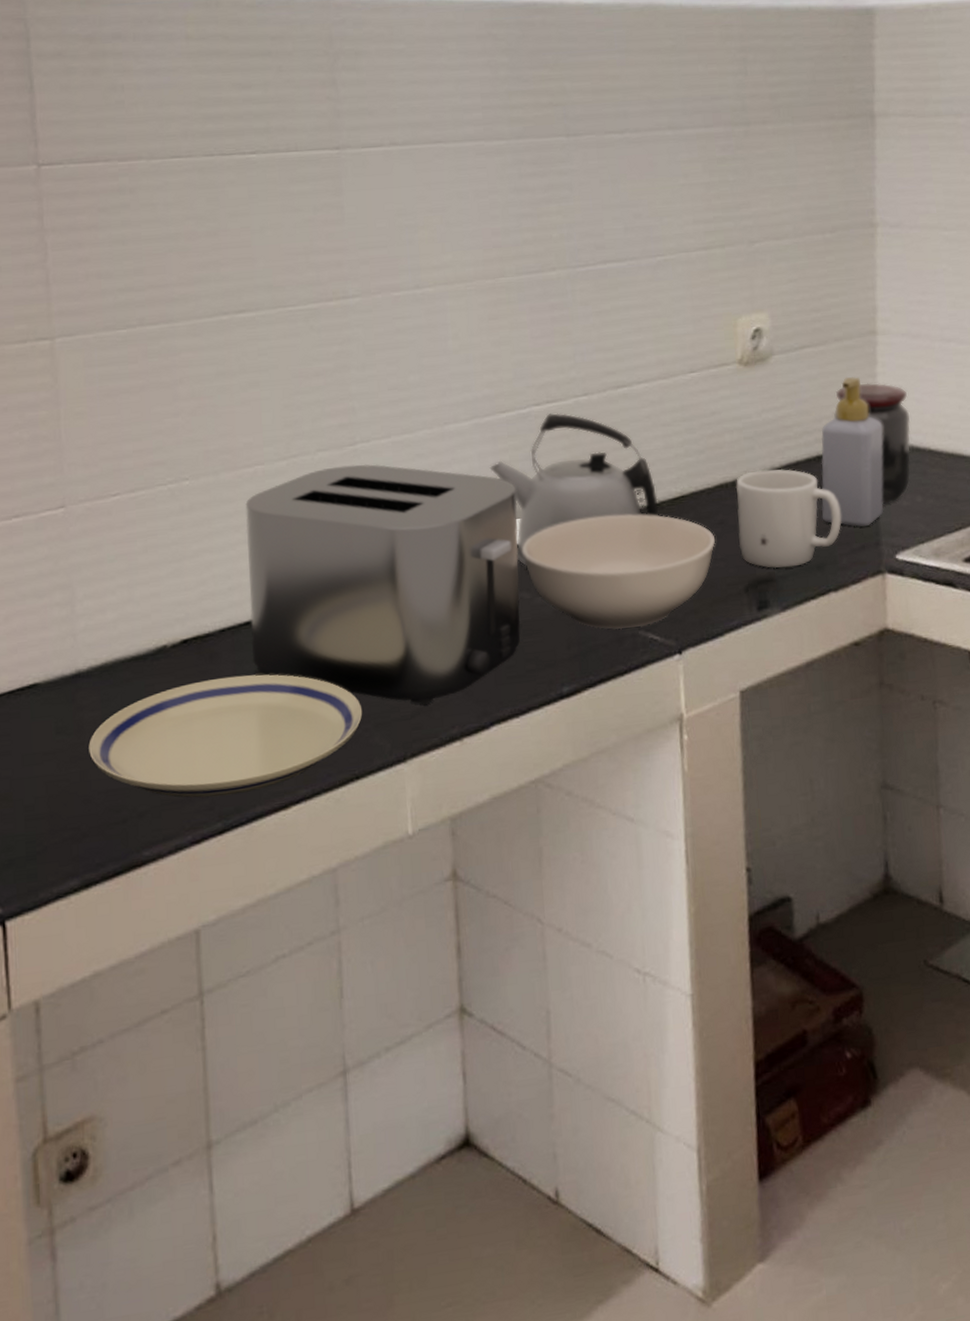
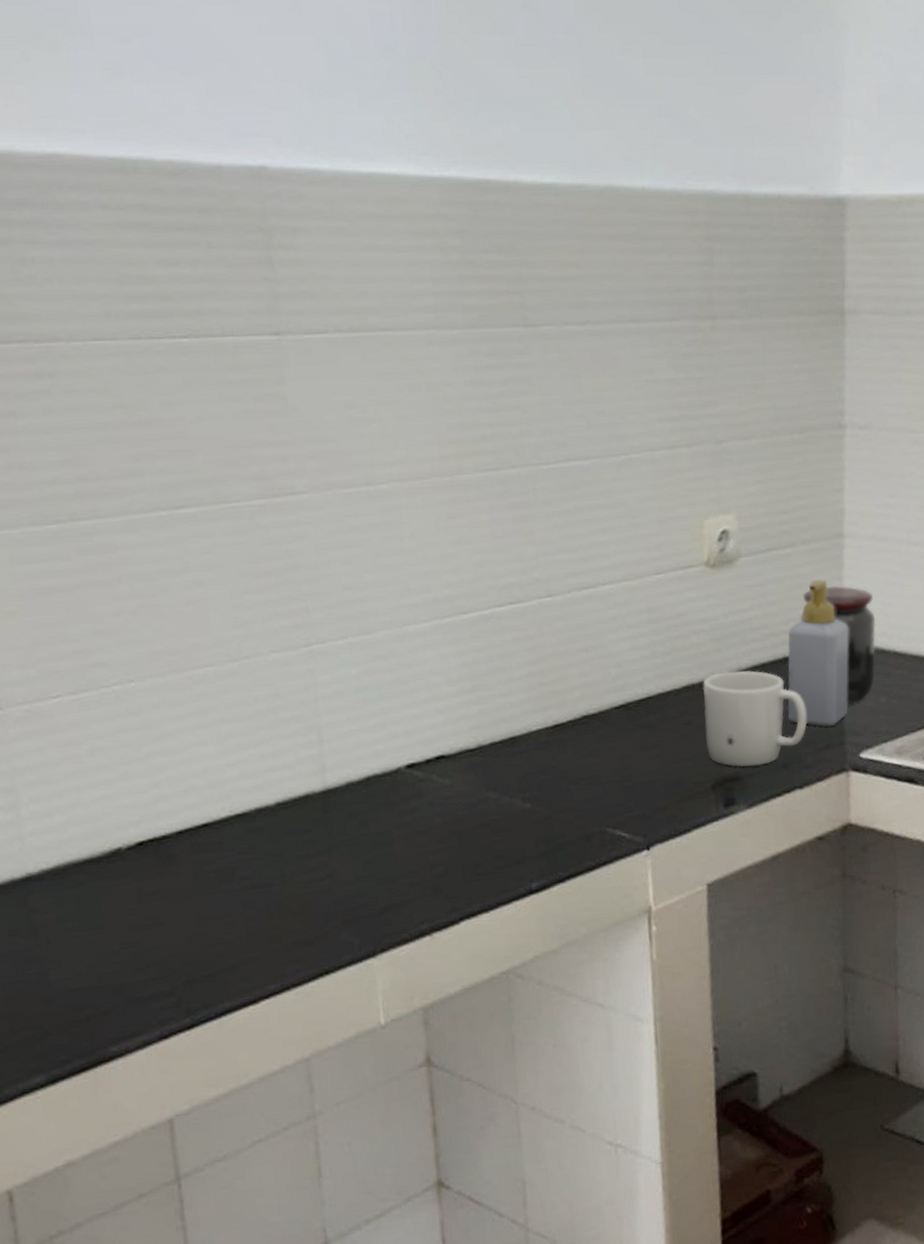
plate: present [88,674,363,798] -> none [45,874,330,996]
toaster: present [245,464,521,706] -> none [197,665,488,903]
kettle: present [489,413,659,567] -> none [452,614,626,767]
bowl: present [522,514,716,630] -> none [487,715,683,827]

